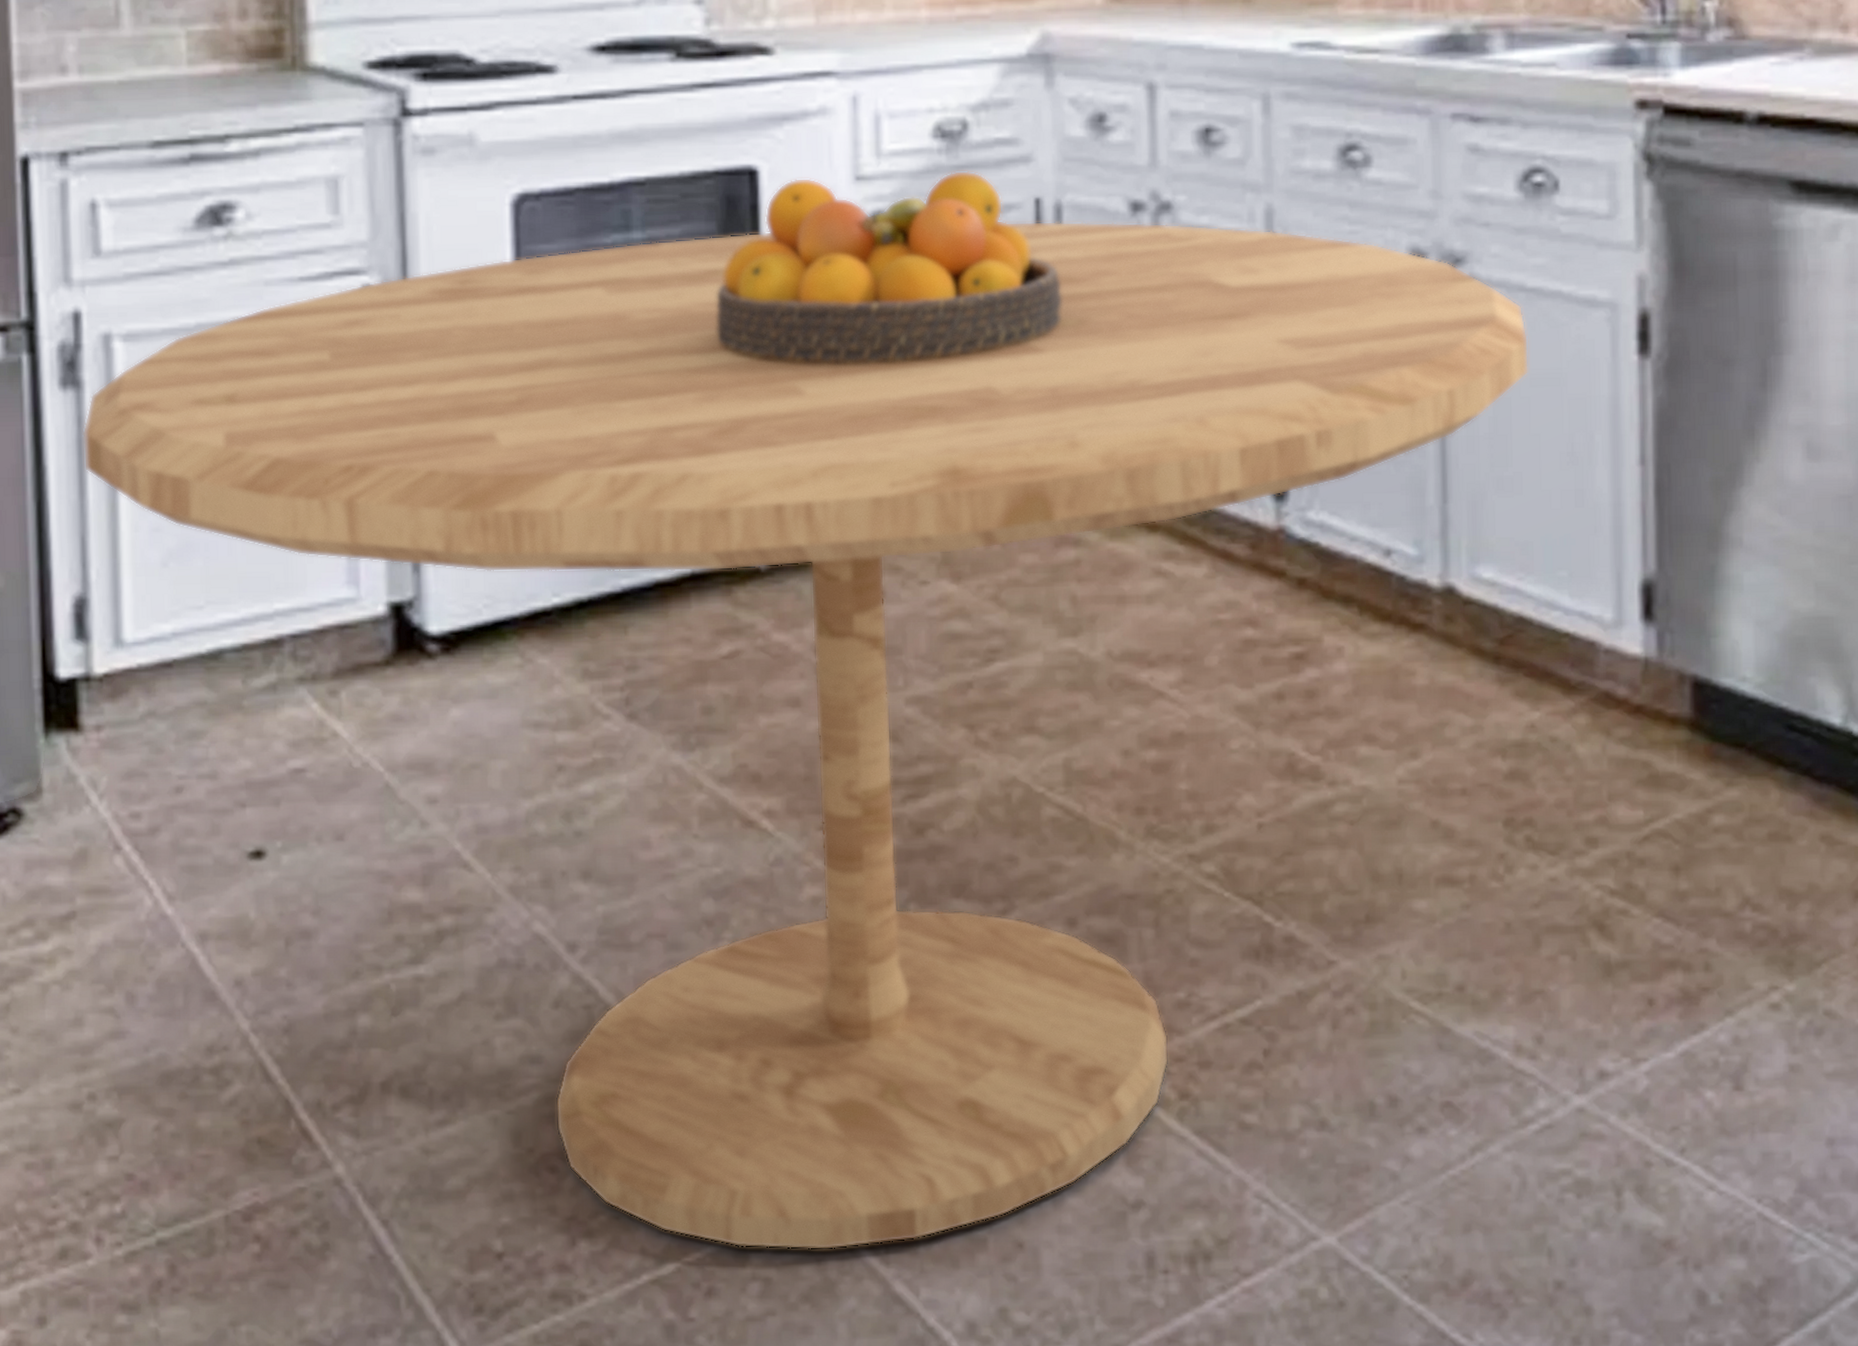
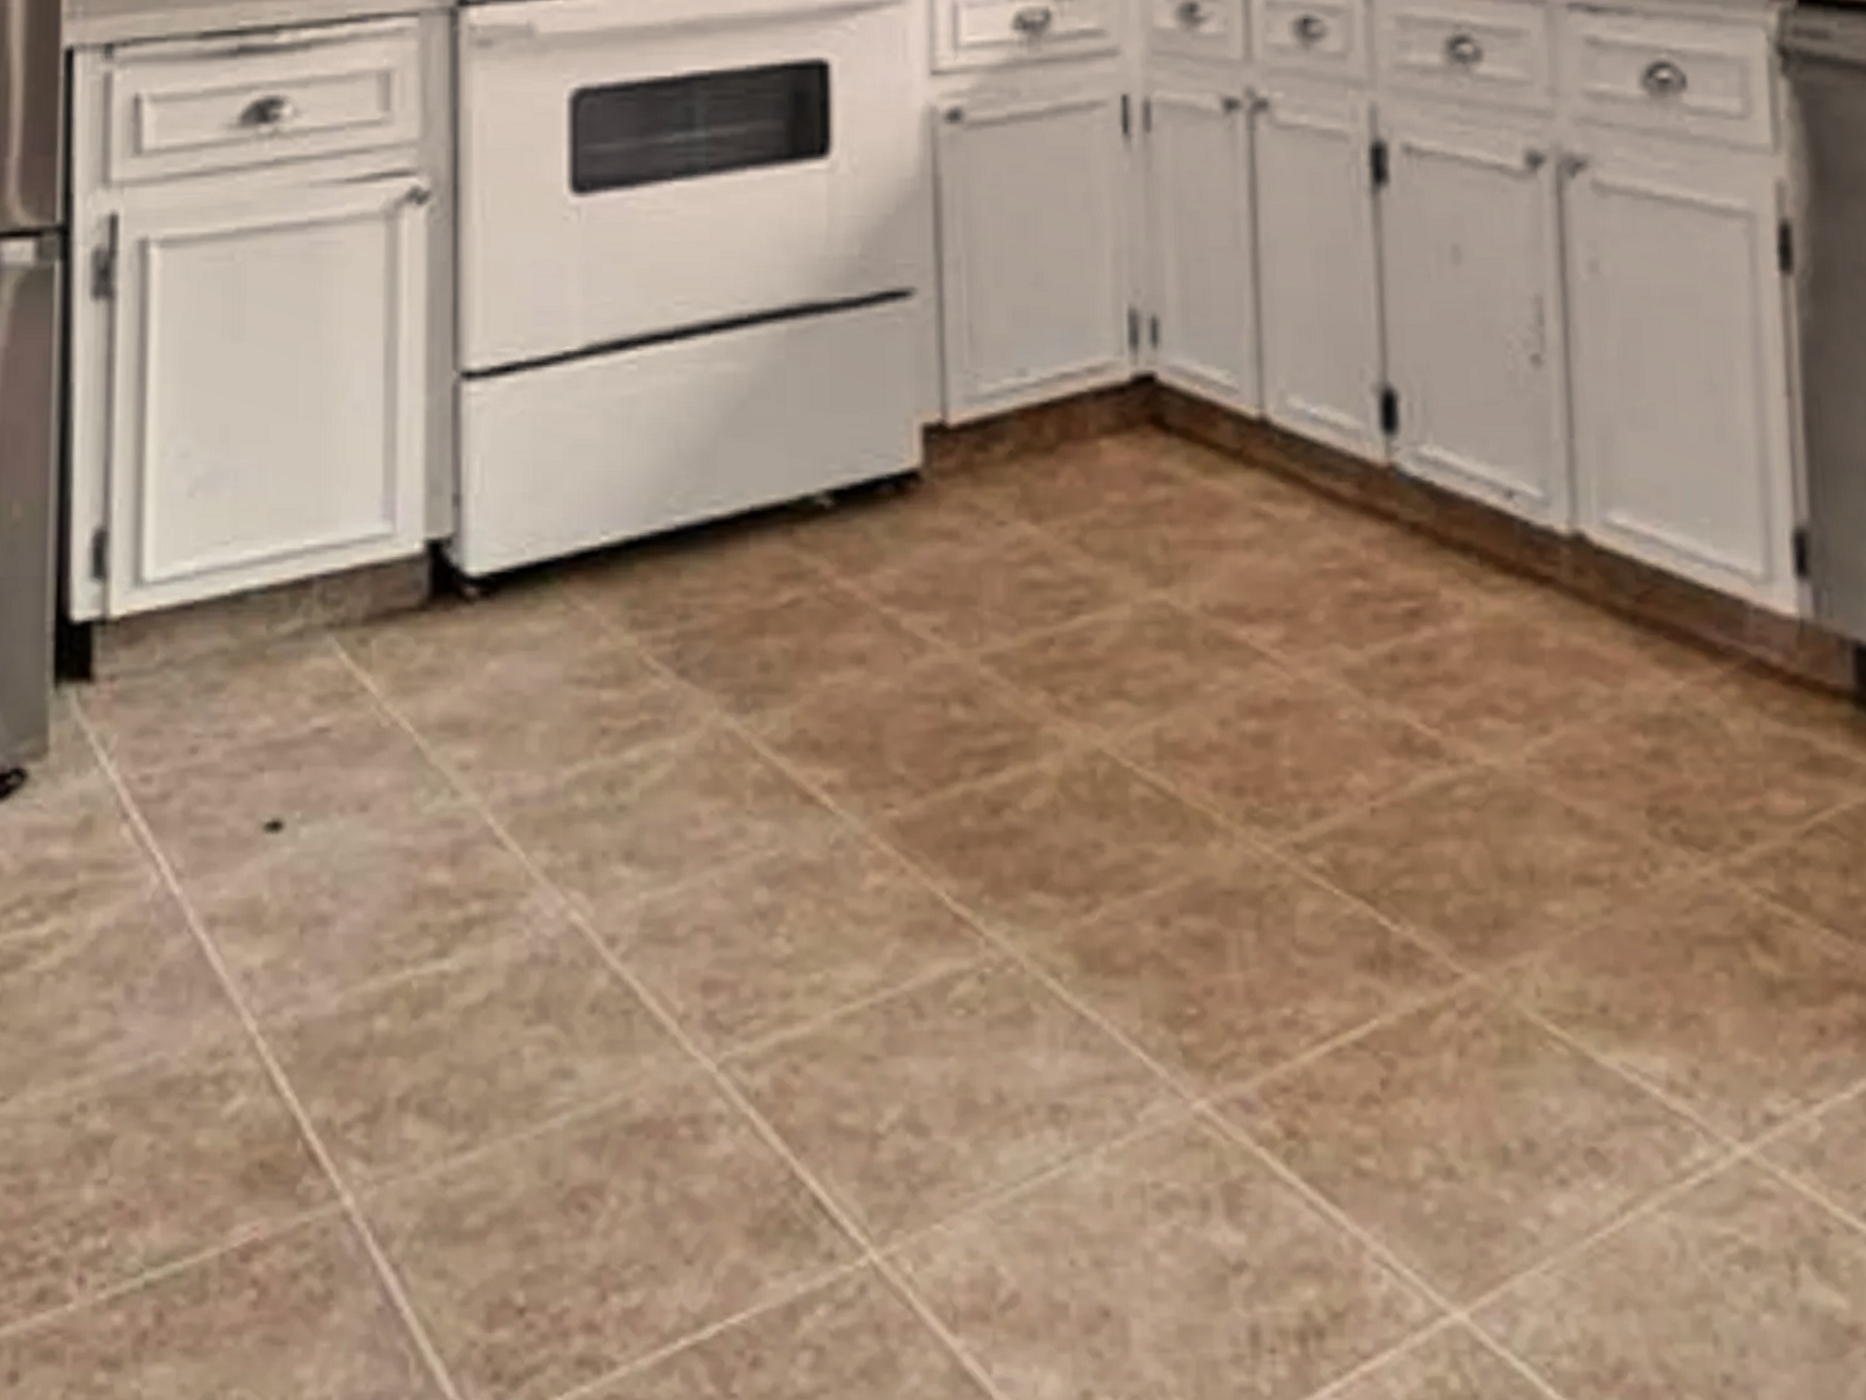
dining table: present [82,221,1530,1250] -> none [112,119,1661,1314]
fruit bowl: present [716,170,1062,365] -> none [782,64,1151,278]

